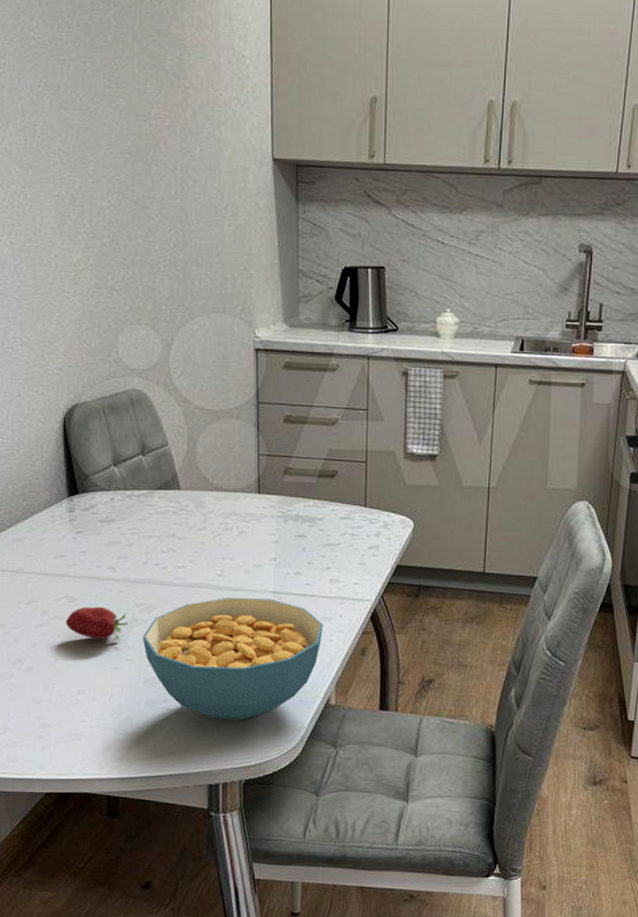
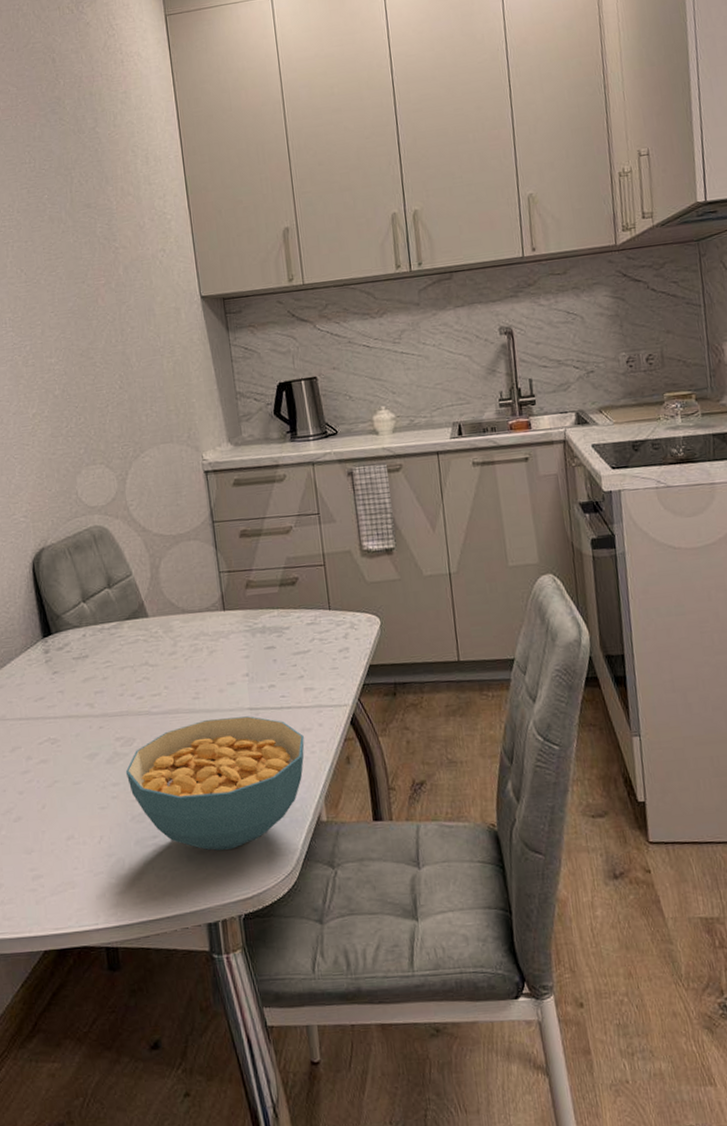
fruit: present [65,606,128,642] -> none [49,745,110,780]

